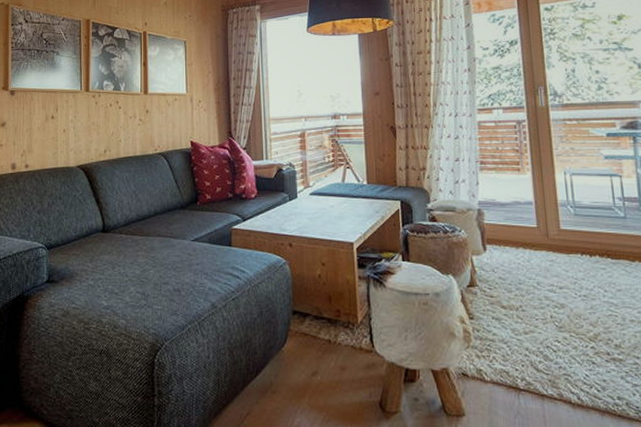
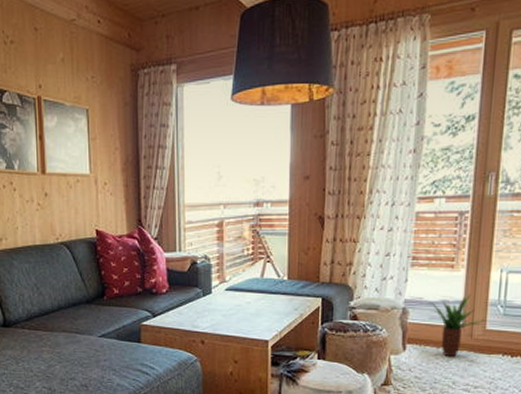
potted plant: none [502,195,559,257] -> present [430,294,486,357]

